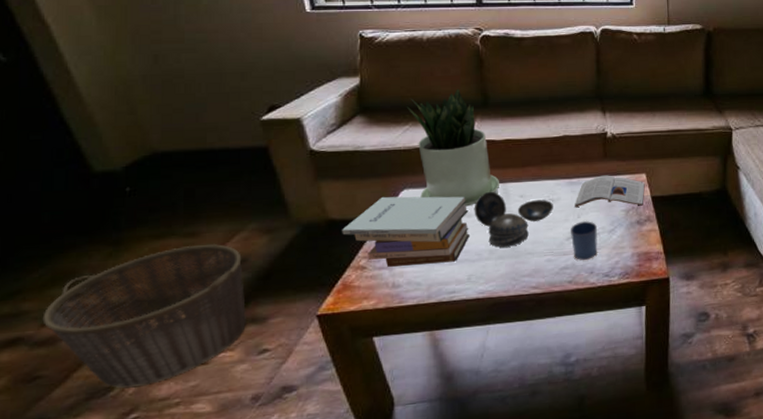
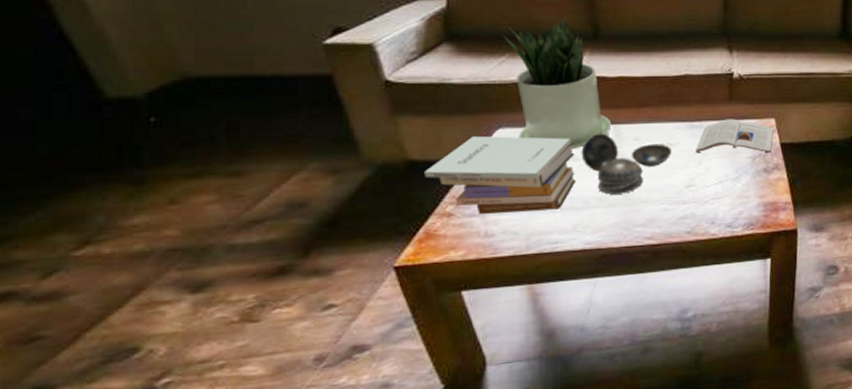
basket: present [42,244,246,389] -> none [42,186,307,350]
mug: present [571,220,598,260] -> none [691,167,721,210]

